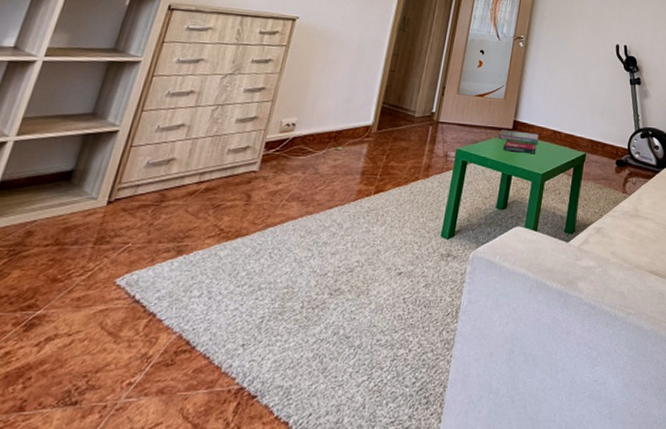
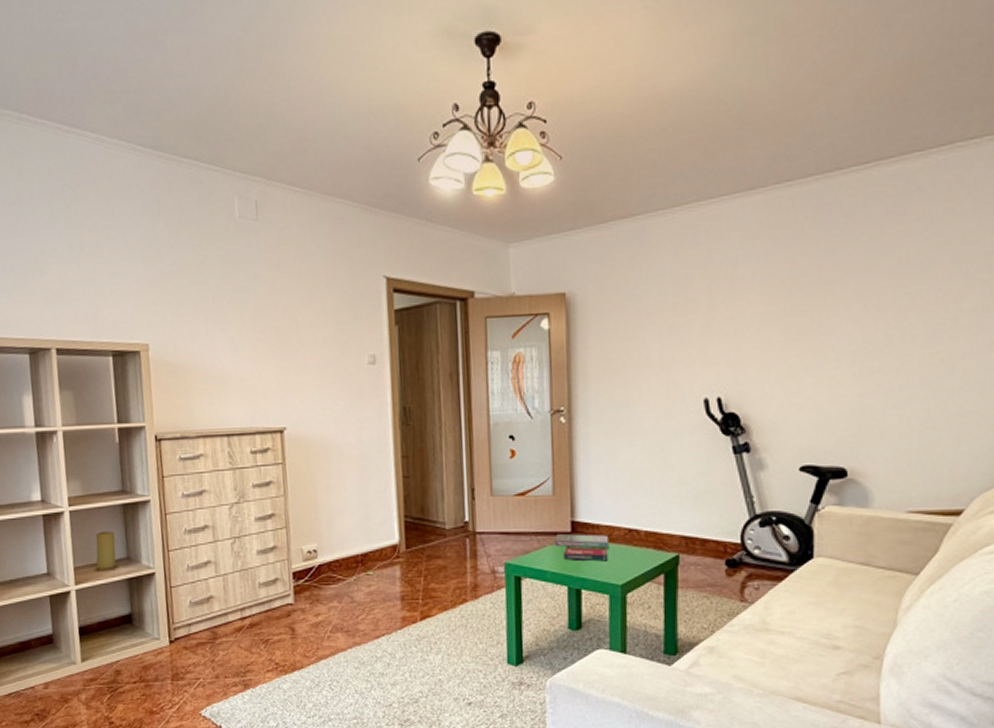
candle: none [47,85,88,125] -> present [94,531,119,572]

